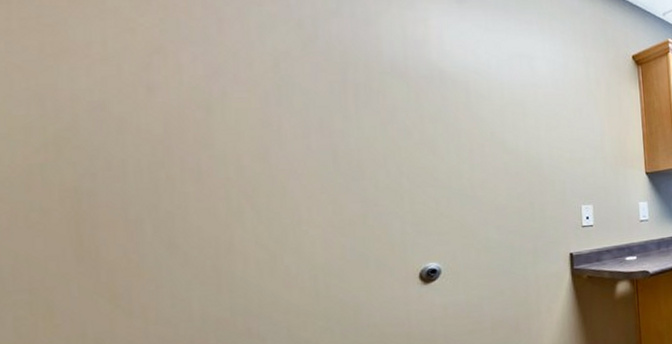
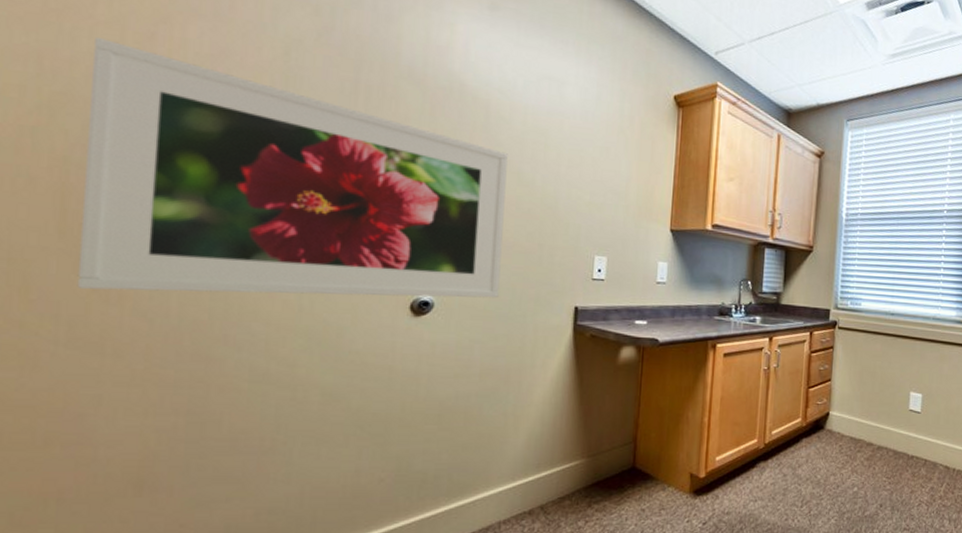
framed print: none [93,73,499,307] -> present [77,36,508,299]

